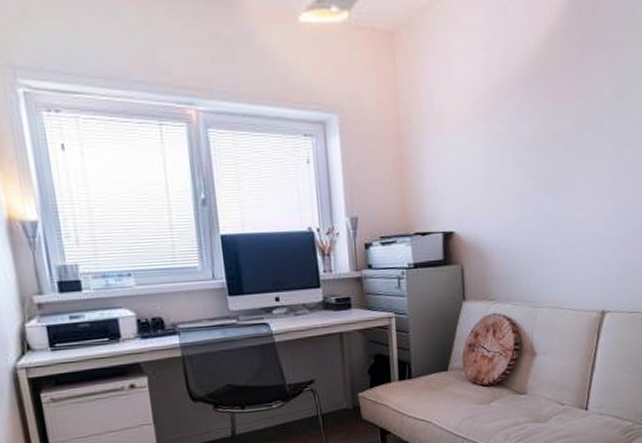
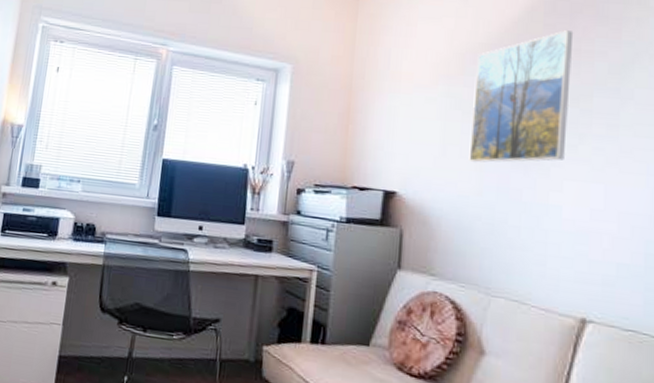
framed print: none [509,58,586,194] -> present [469,30,574,163]

